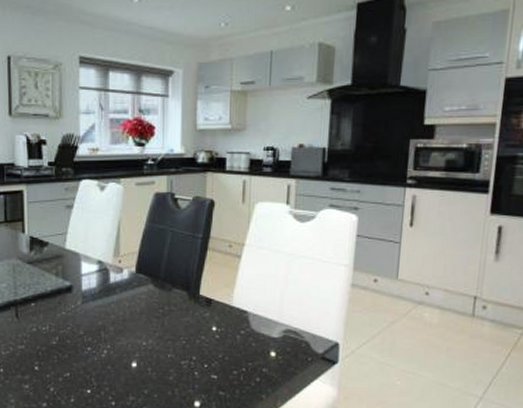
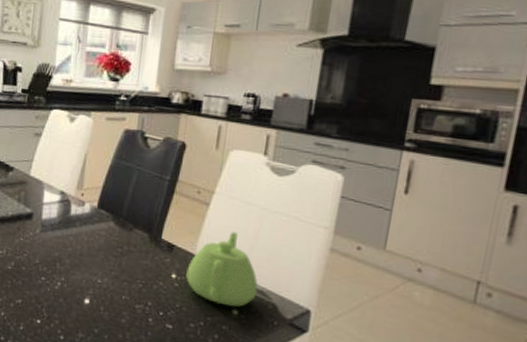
teapot: none [226,280,291,350] -> present [186,232,258,307]

